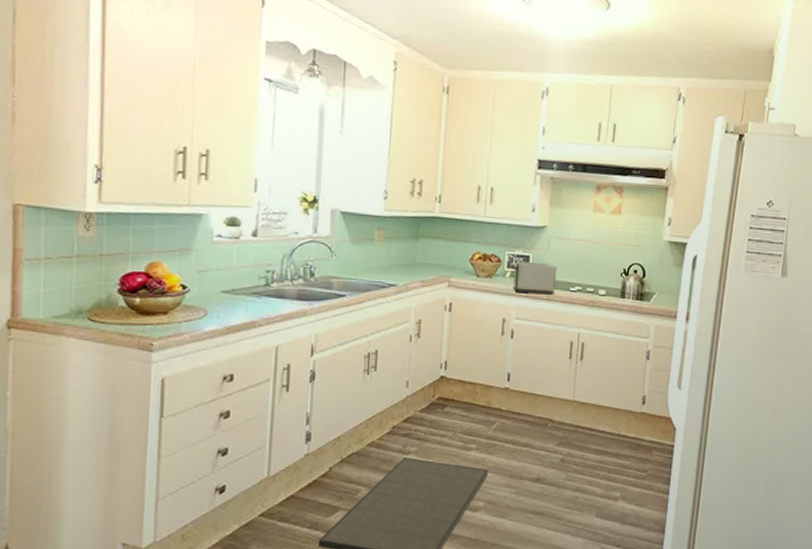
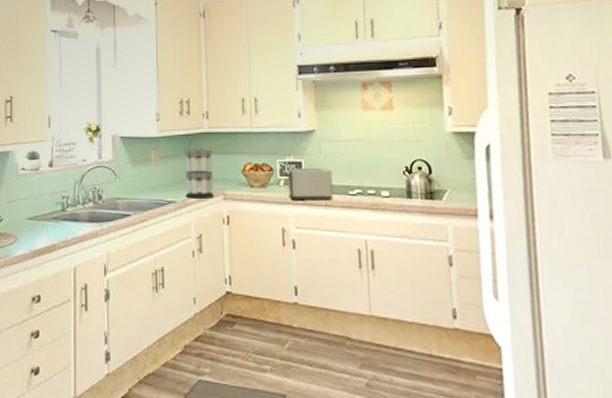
spice rack: none [408,226,442,284] -> present [185,142,213,199]

